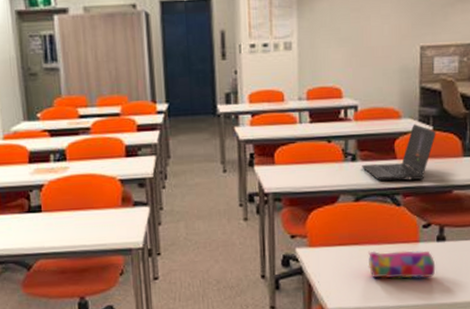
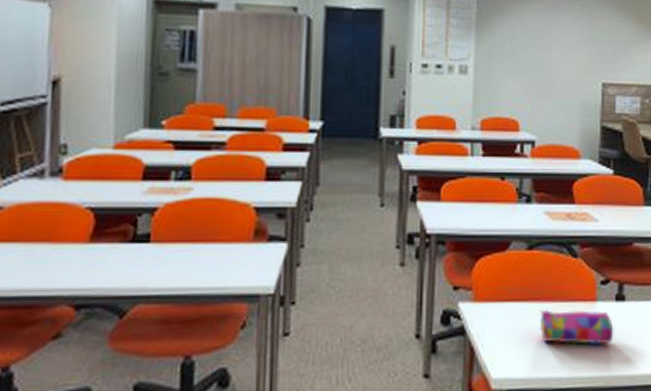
laptop computer: present [362,124,436,182] -> none [537,166,617,229]

